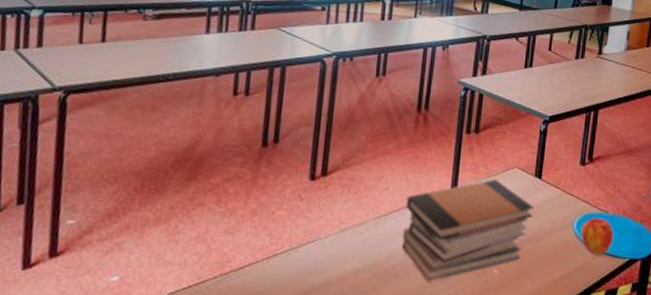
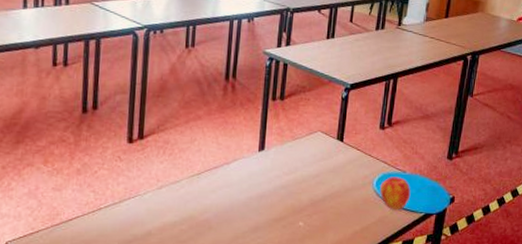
book stack: present [402,179,535,282] -> none [214,142,337,233]

